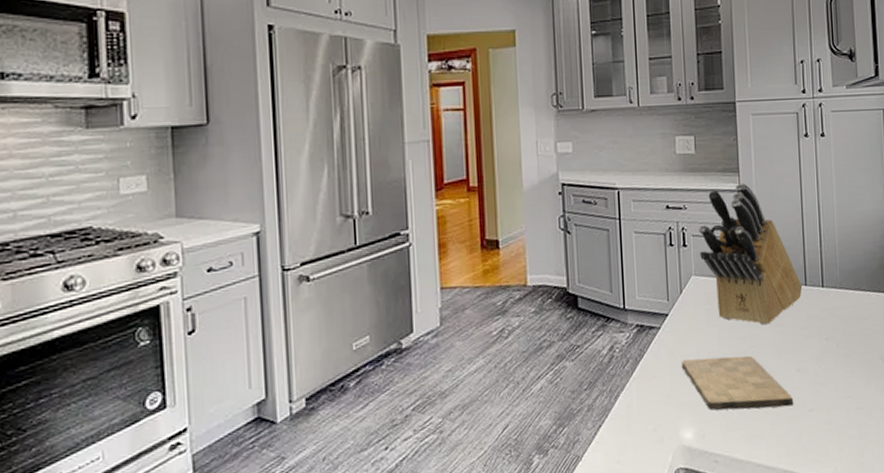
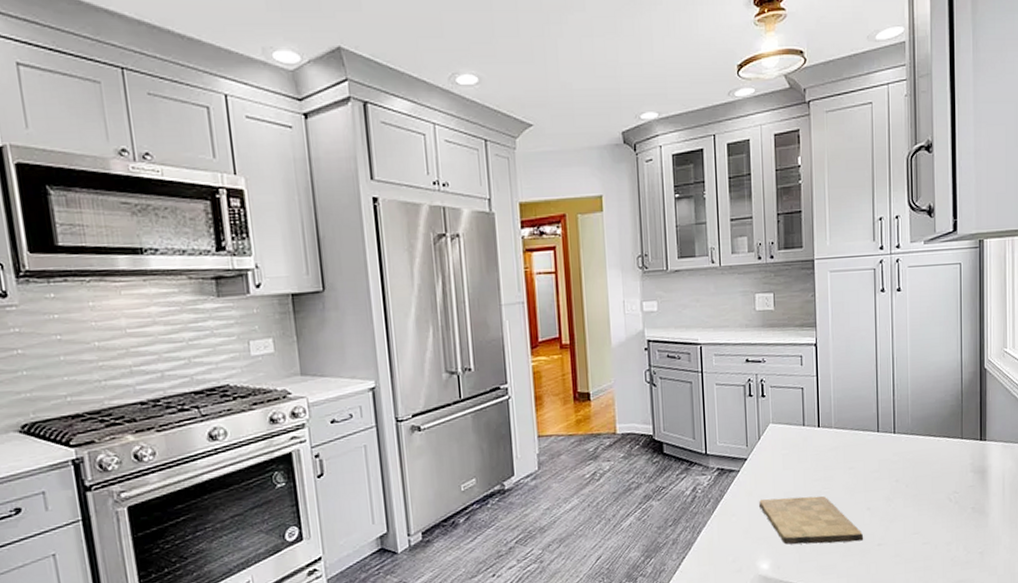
knife block: present [699,182,803,326] -> none [777,336,875,469]

